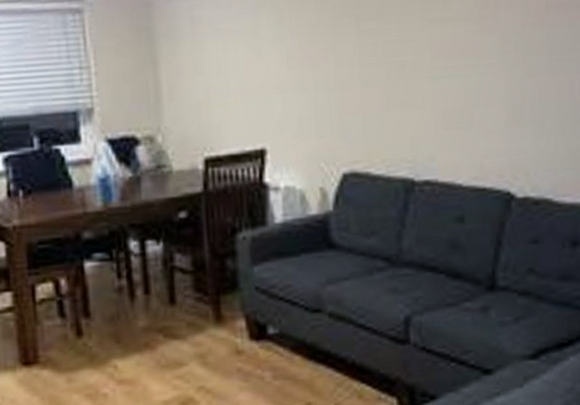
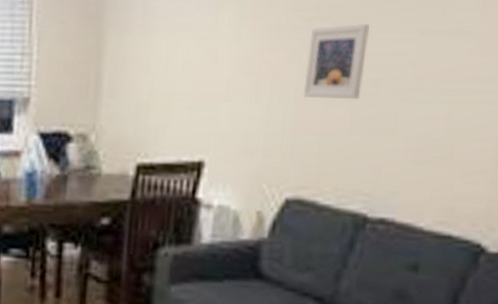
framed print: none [340,16,390,84] -> present [304,23,370,100]

